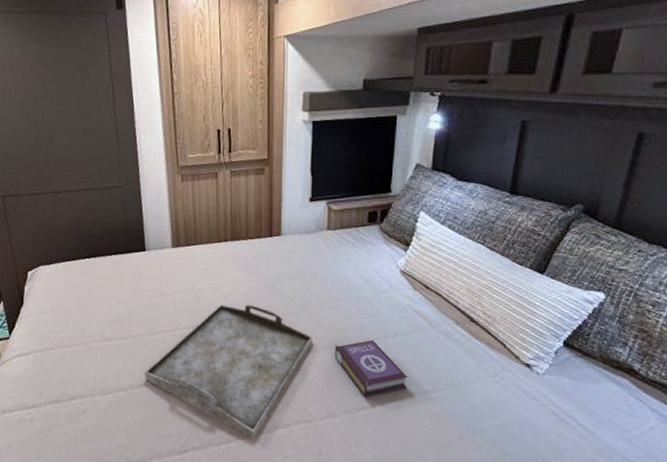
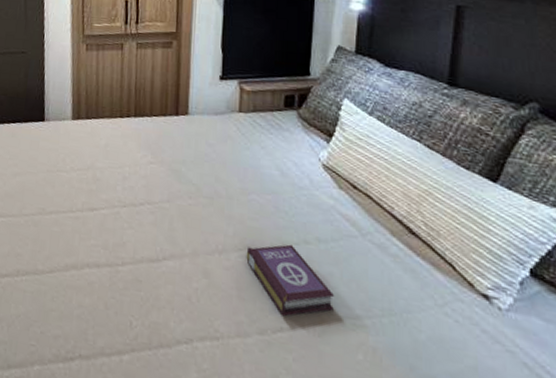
serving tray: present [145,305,312,440] -> none [33,187,221,355]

